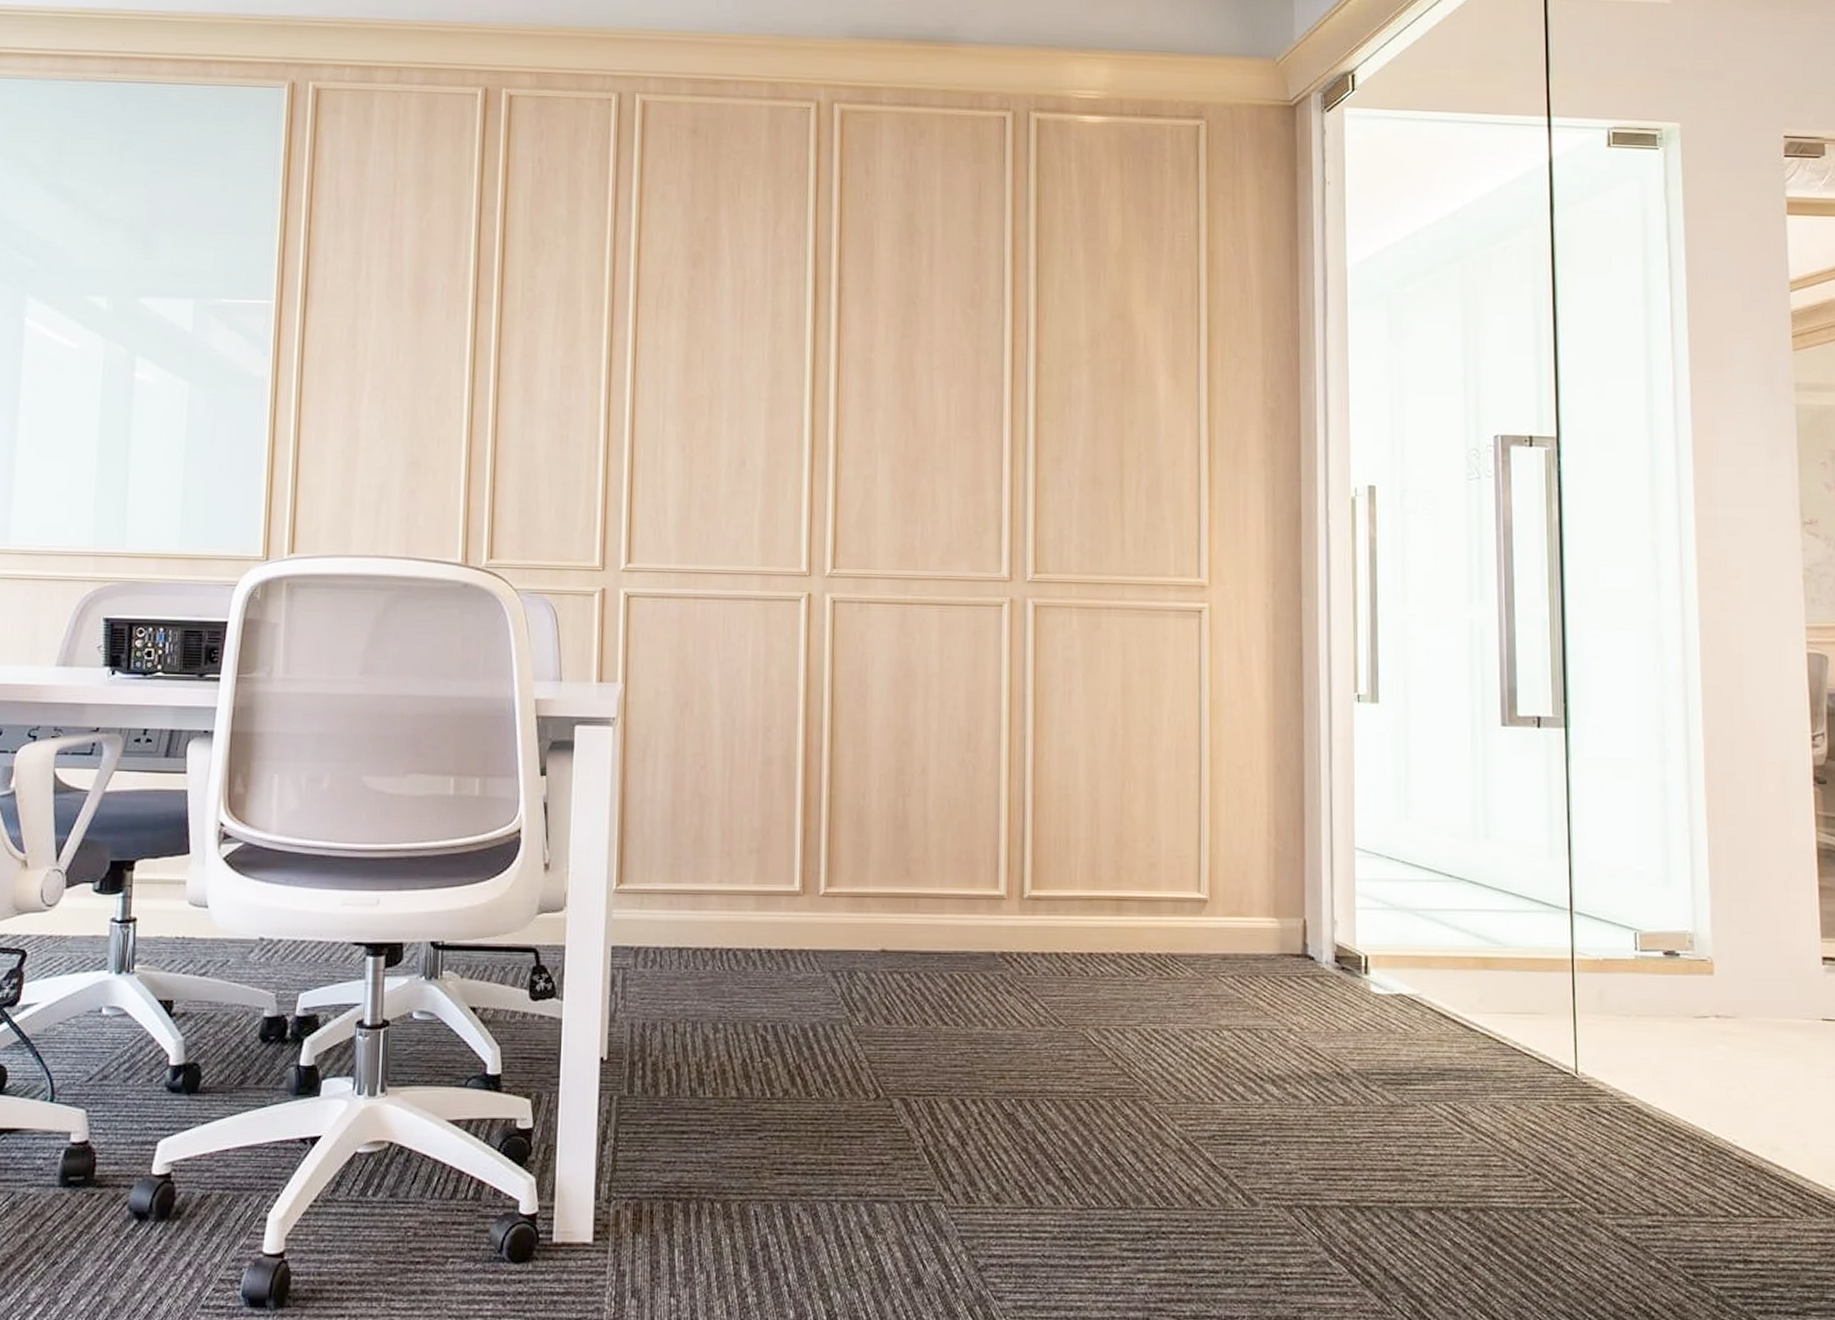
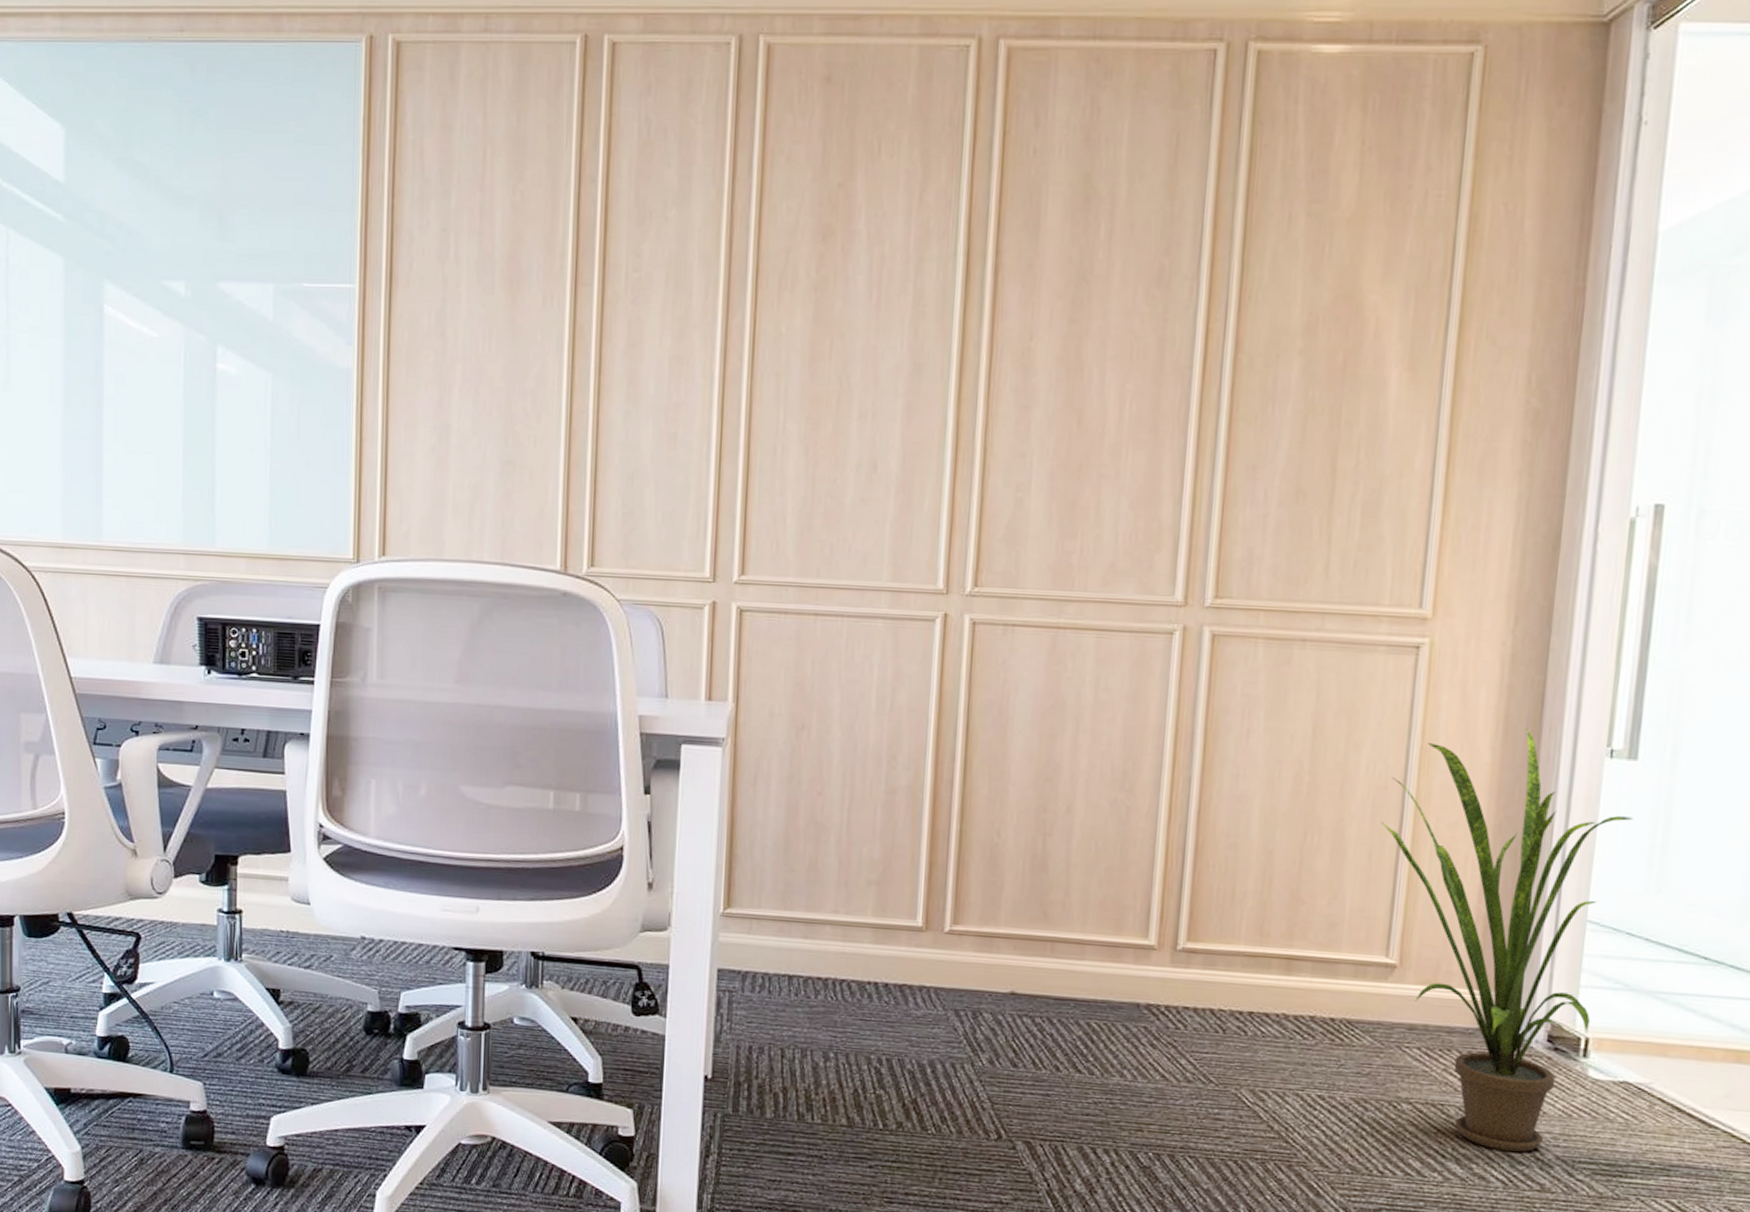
house plant: none [1184,678,1382,1070] -> present [1380,728,1634,1153]

